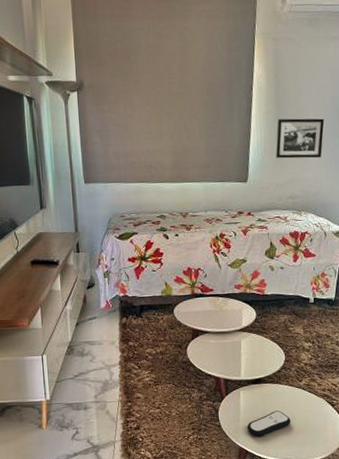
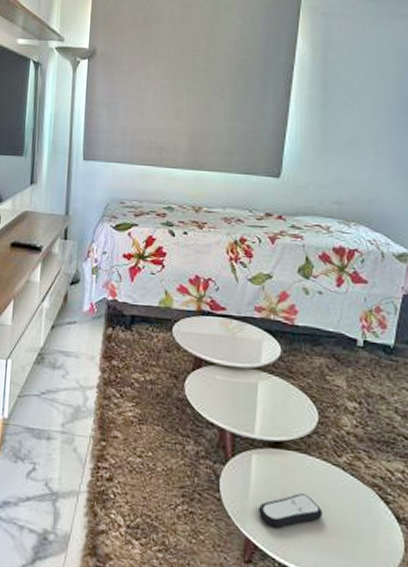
picture frame: present [275,118,325,159] -> none [319,105,386,157]

